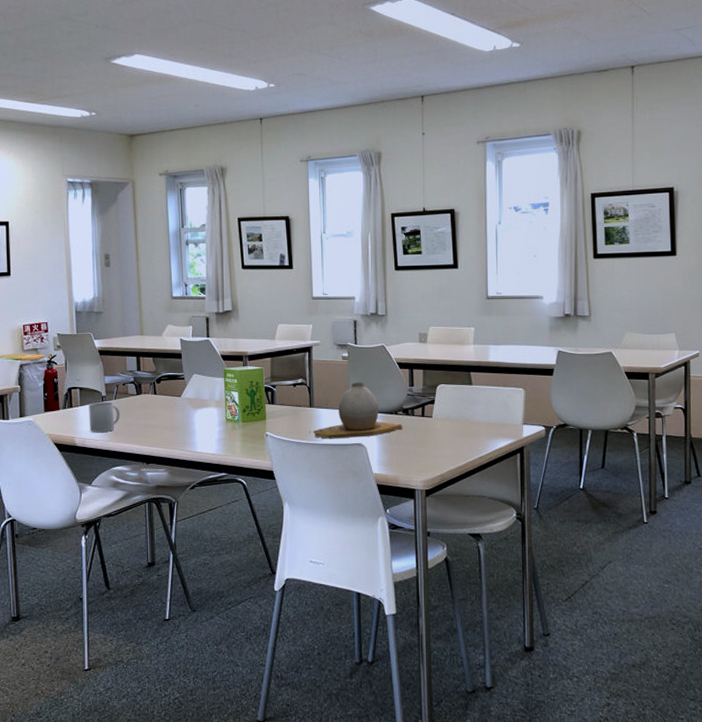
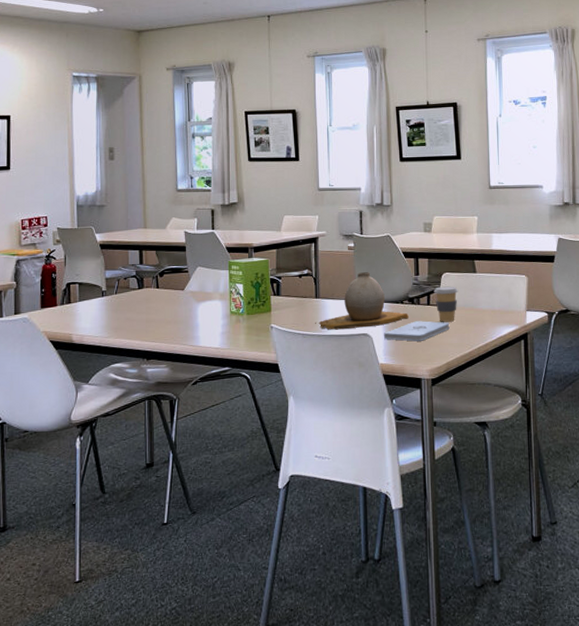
mug: present [89,401,120,432] -> none [88,296,121,328]
notepad: none [378,432,445,452] -> present [384,321,450,342]
coffee cup: none [428,398,454,434] -> present [433,286,459,322]

